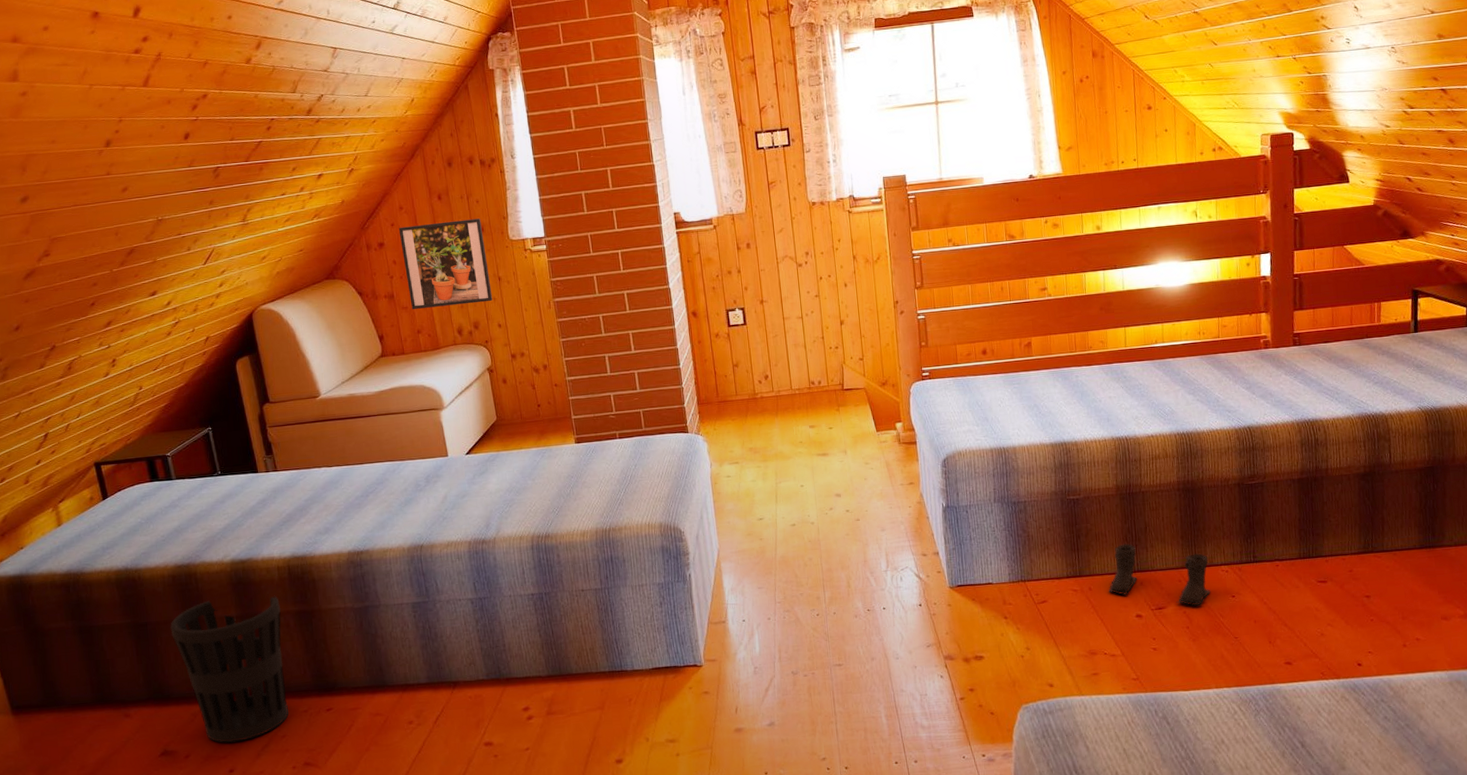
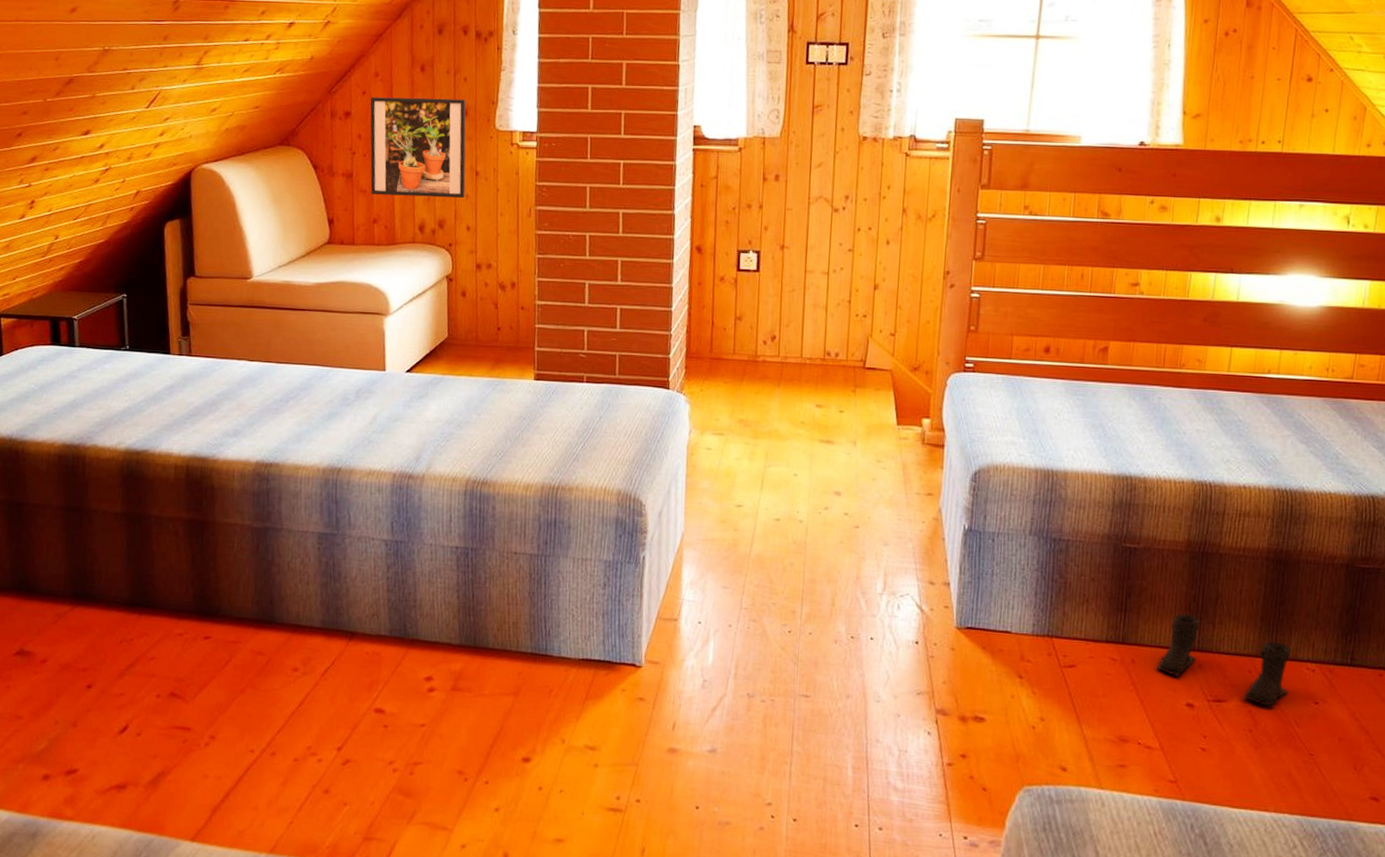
wastebasket: present [170,595,289,743] -> none [47,490,172,655]

